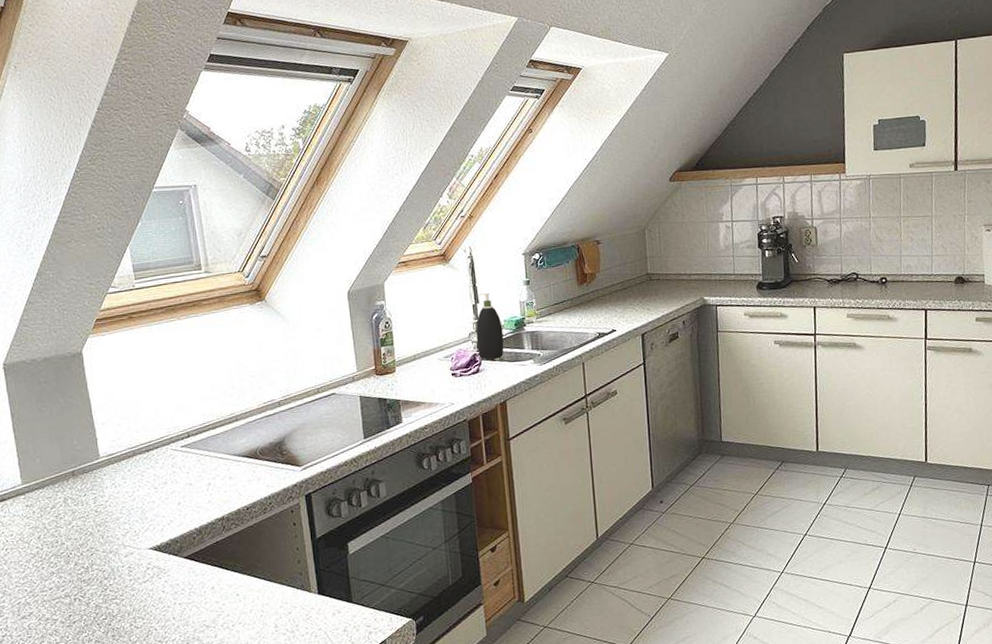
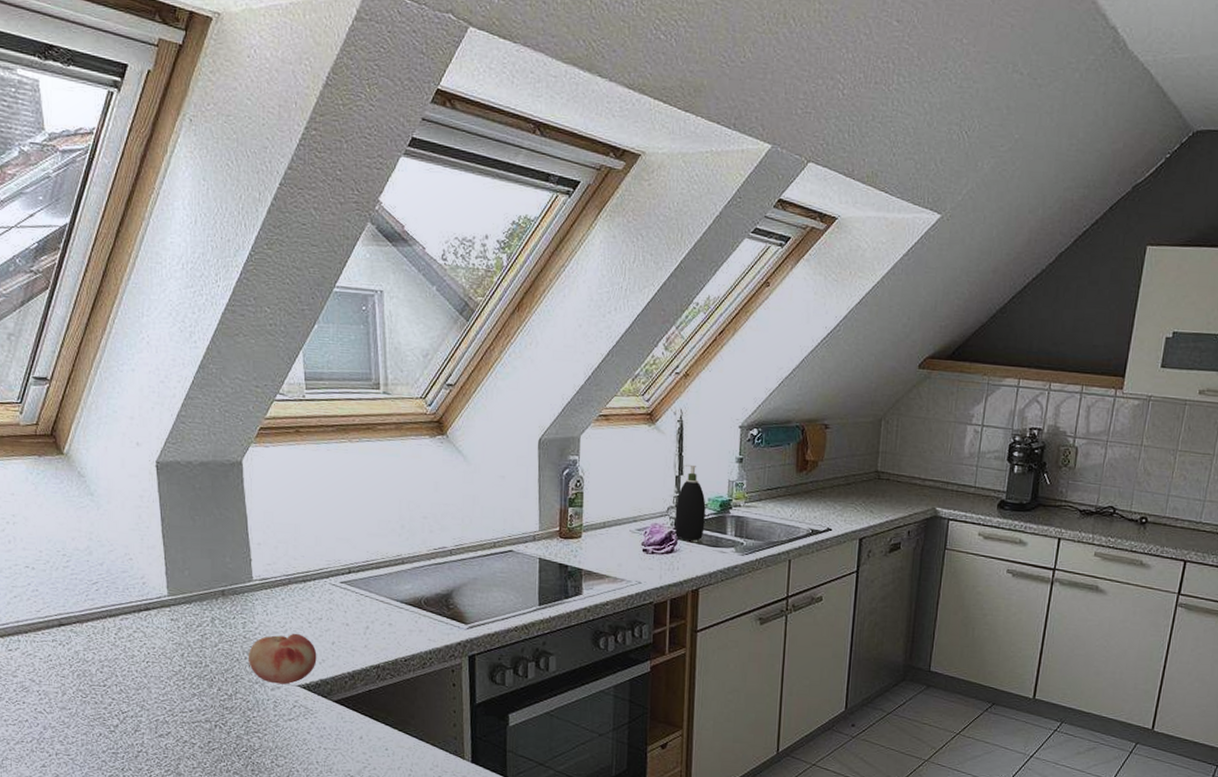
fruit: none [100,499,165,551] -> present [248,633,317,685]

